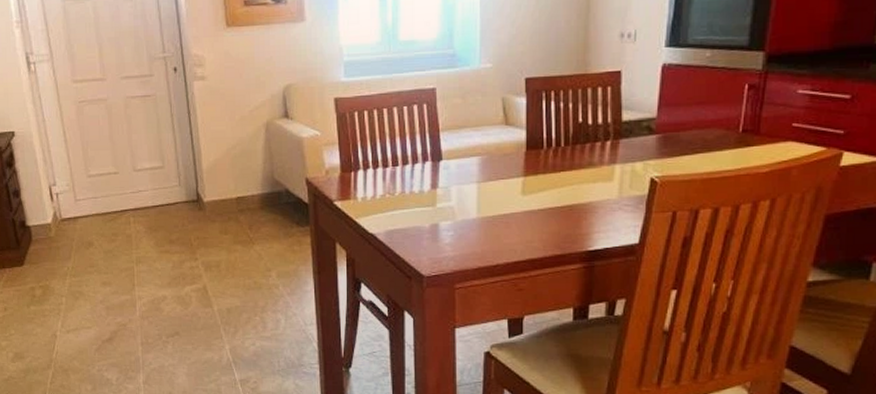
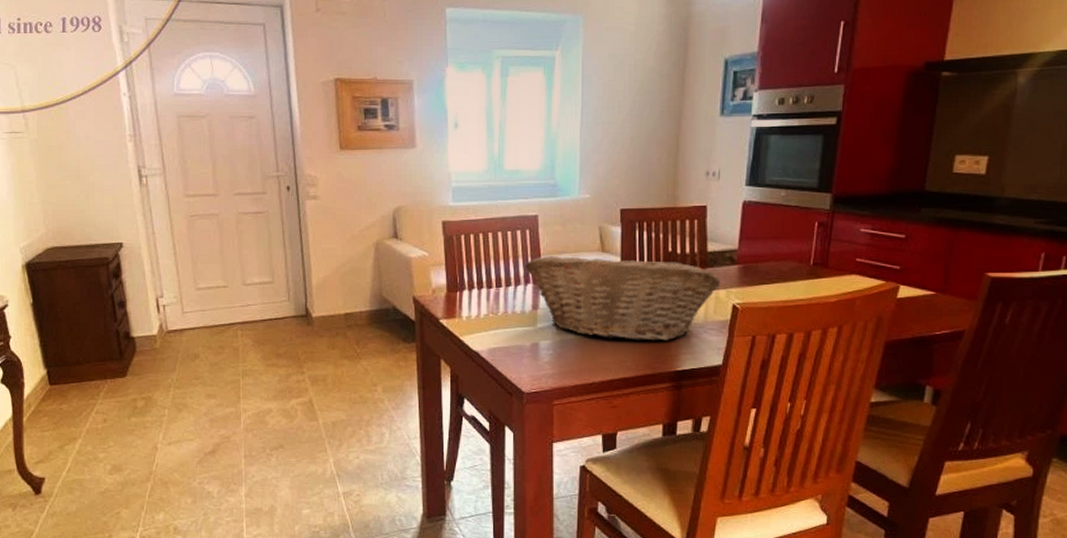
fruit basket: none [423,129,637,219] -> present [525,256,721,341]

